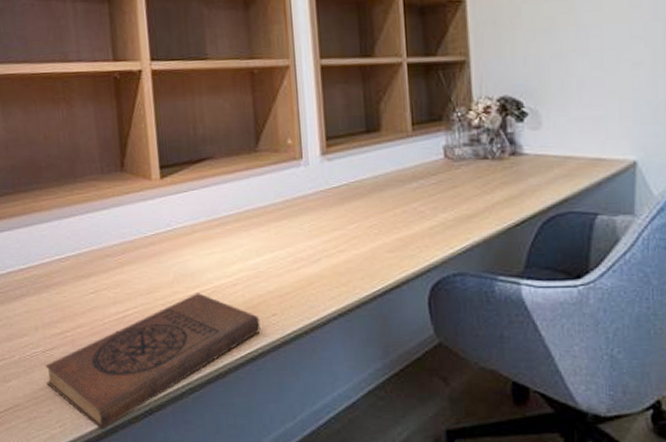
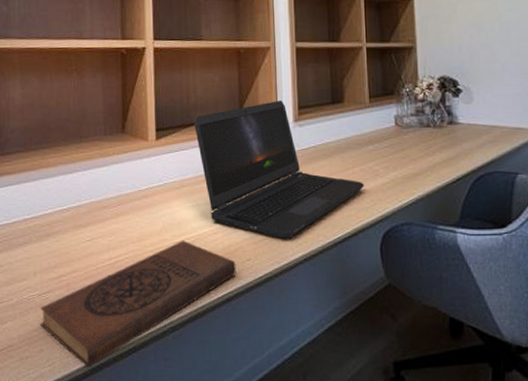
laptop computer: none [204,130,408,293] -> present [194,101,364,240]

